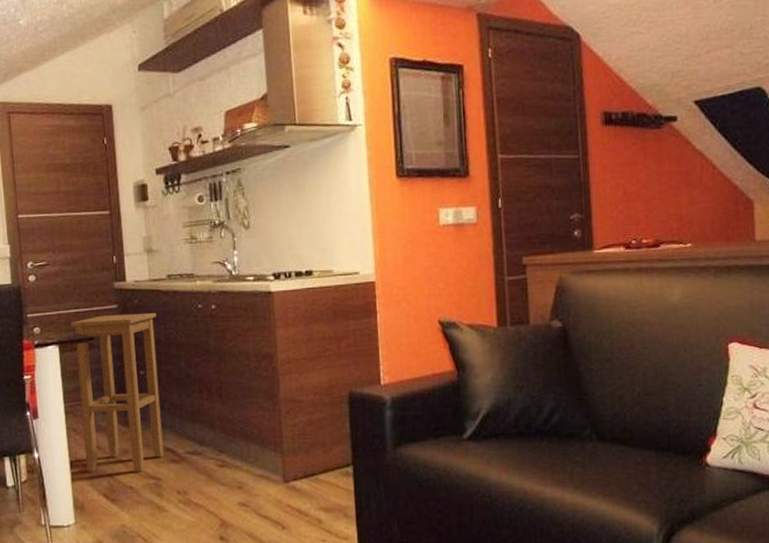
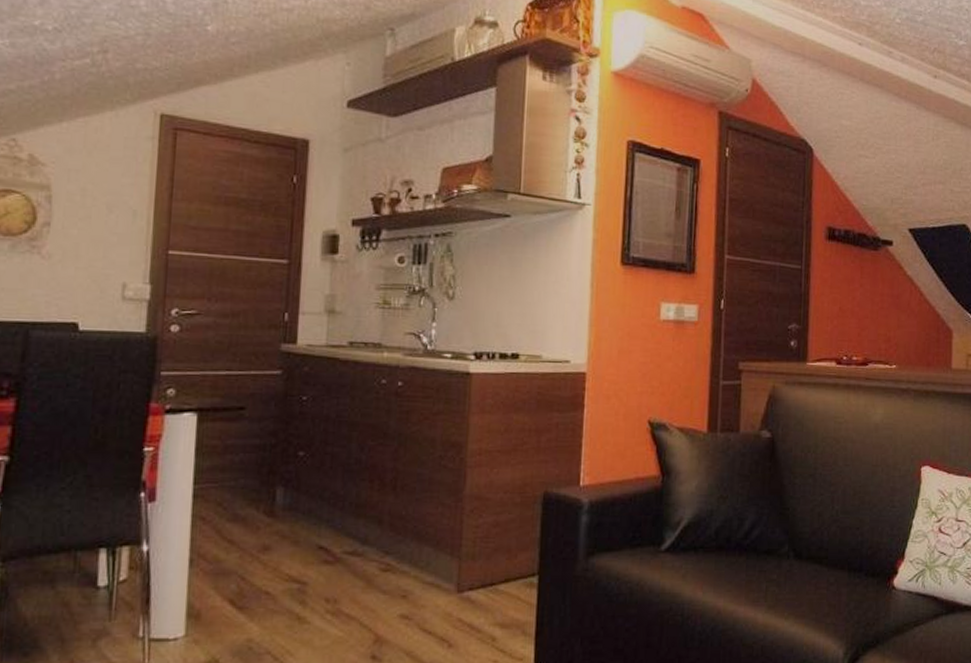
stool: present [70,313,164,472] -> none [211,381,330,574]

